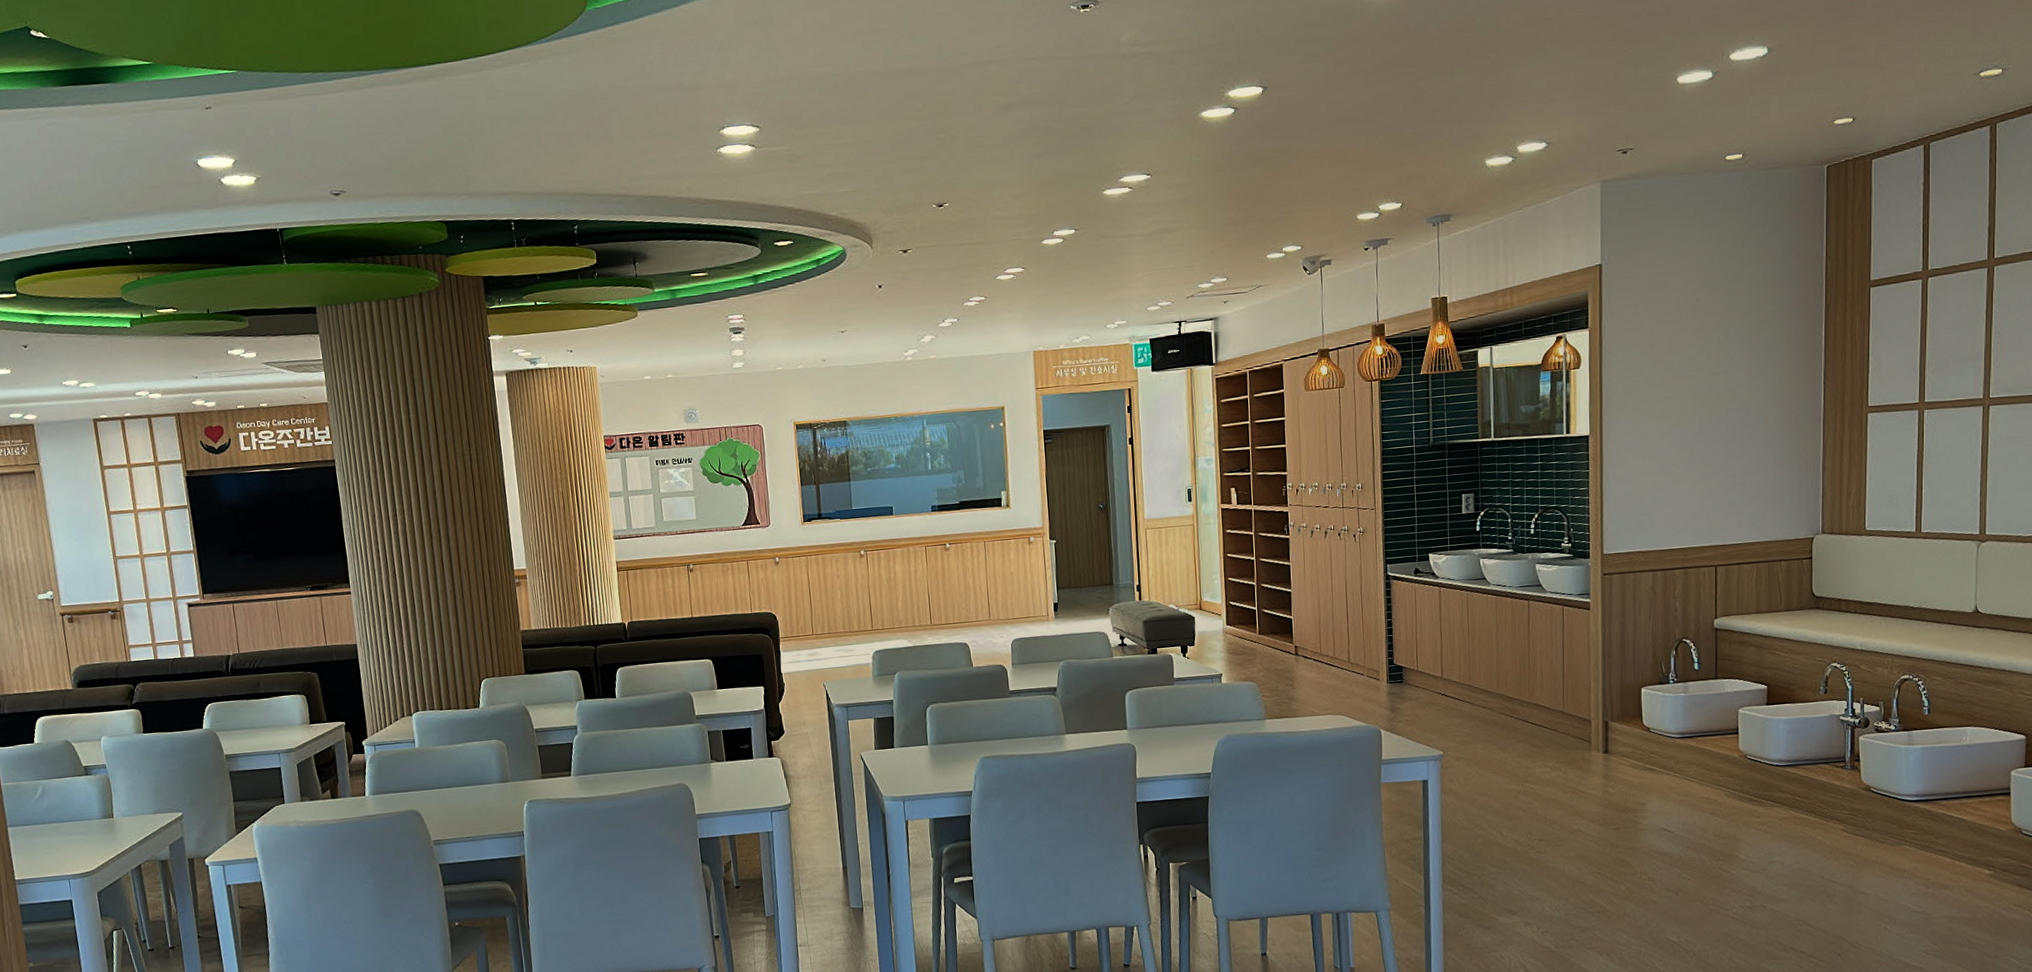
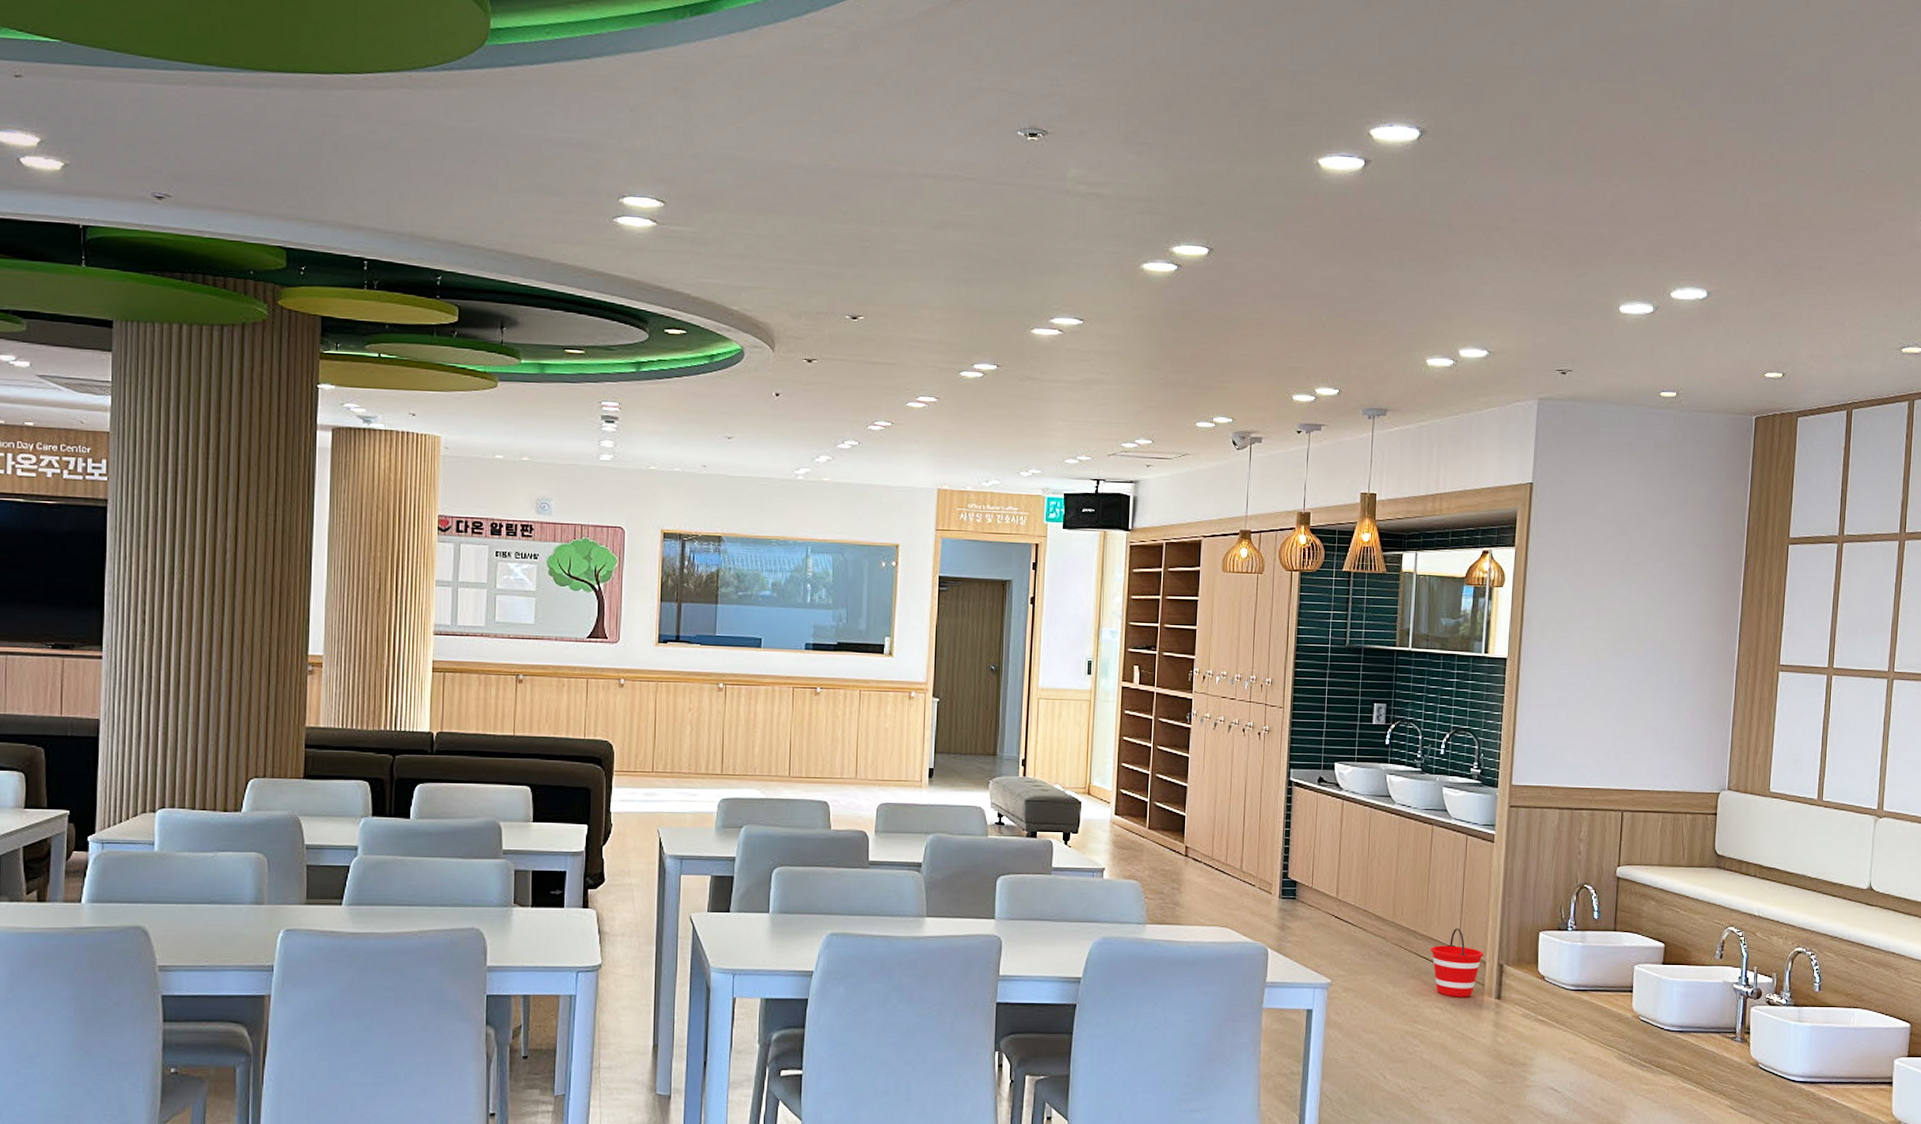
bucket: none [1536,693,1589,756] -> present [1431,928,1484,997]

